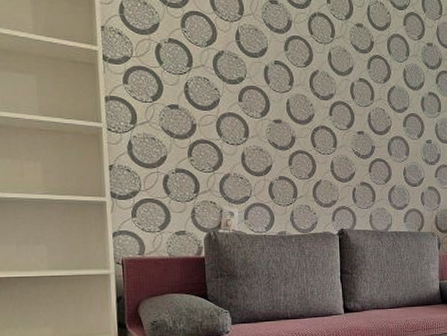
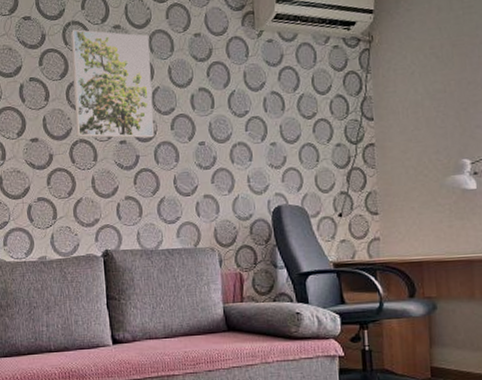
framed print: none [316,20,389,132] -> present [70,29,154,138]

